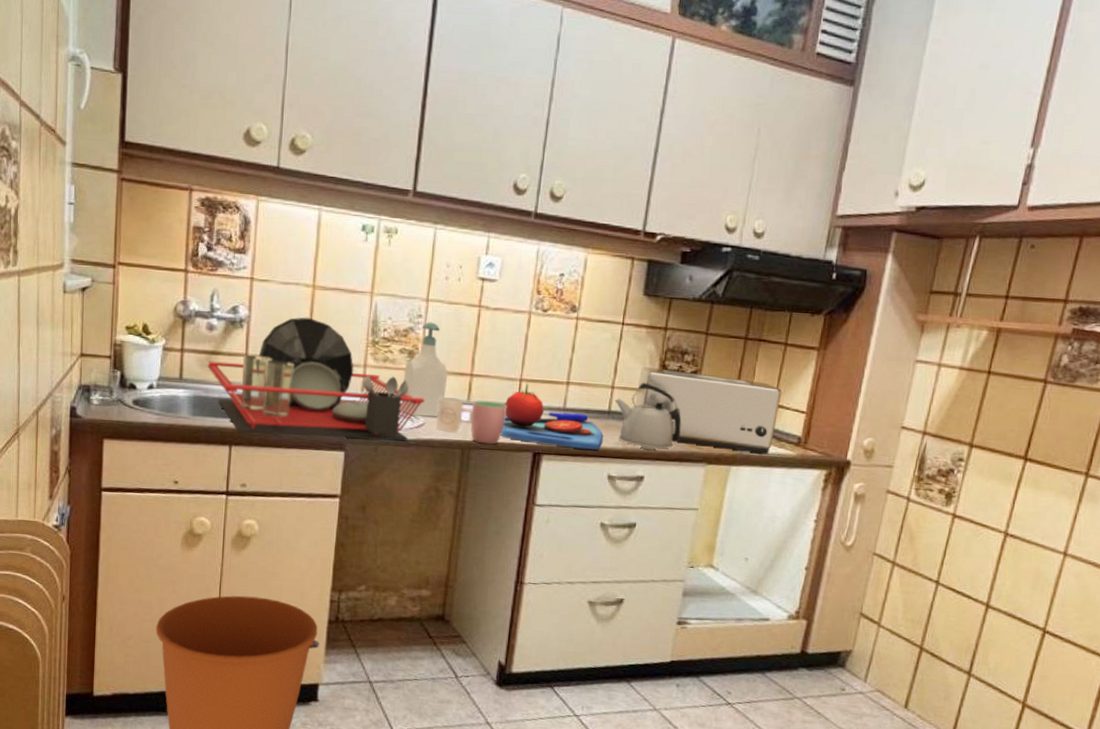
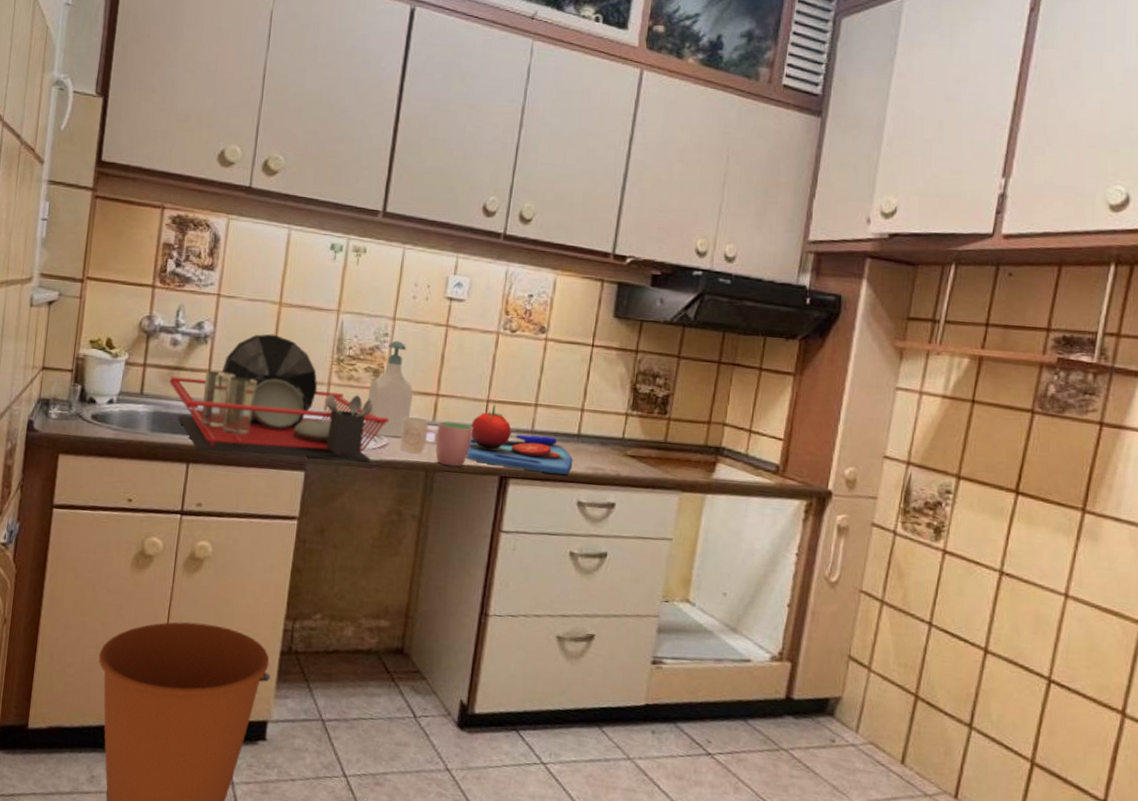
kettle: present [615,382,682,451] -> none [584,405,654,477]
toaster: present [634,367,782,455] -> none [605,390,758,483]

